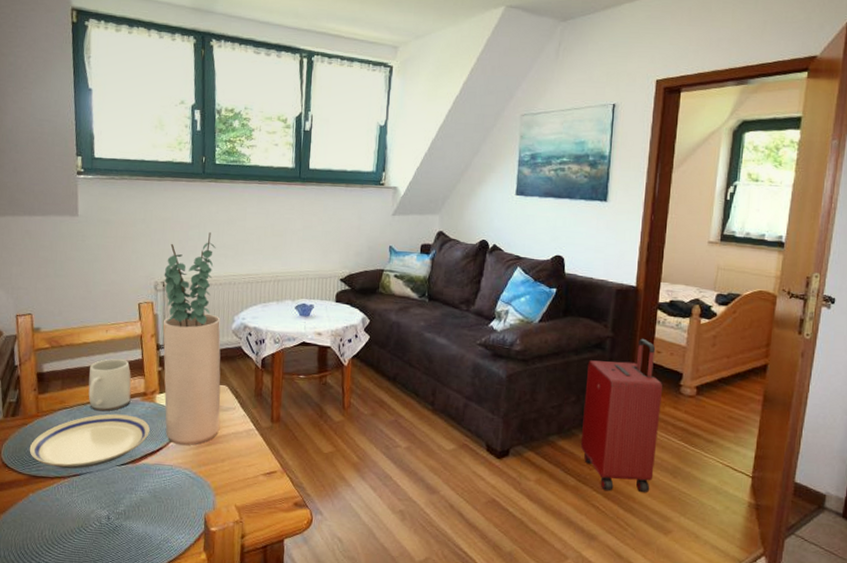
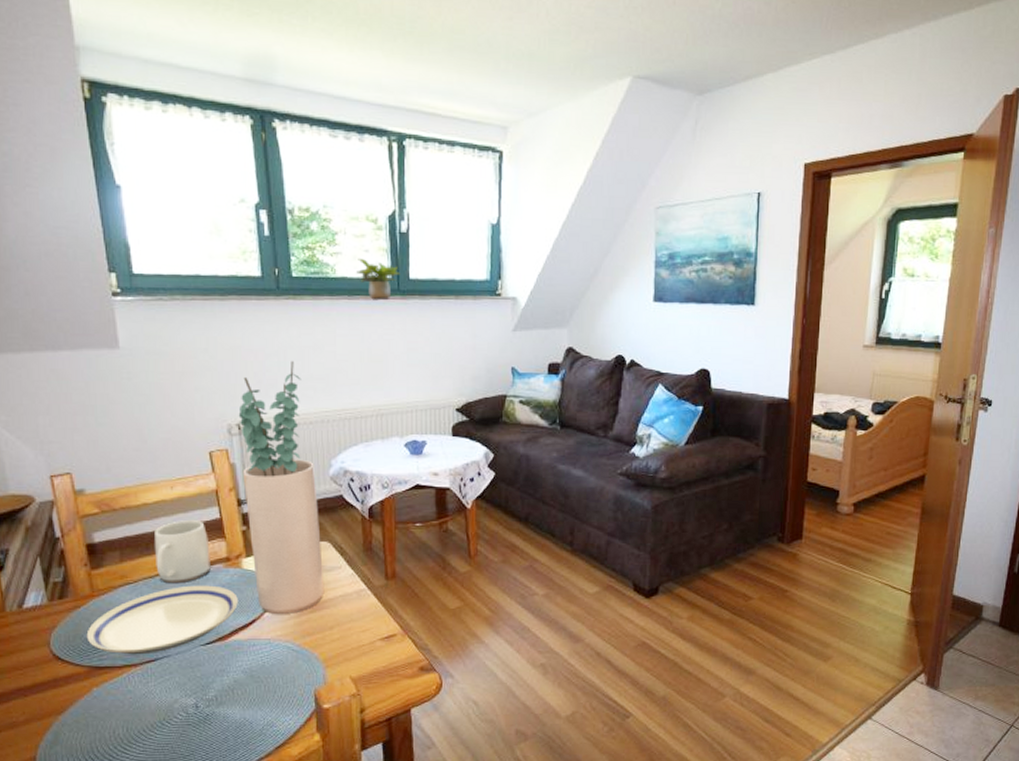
potted plant: none [267,150,302,186] -> present [356,258,401,301]
suitcase: present [580,338,663,493] -> none [734,455,820,621]

